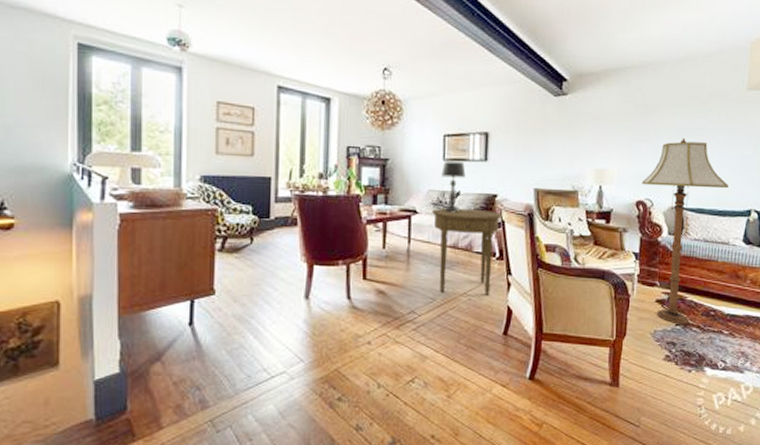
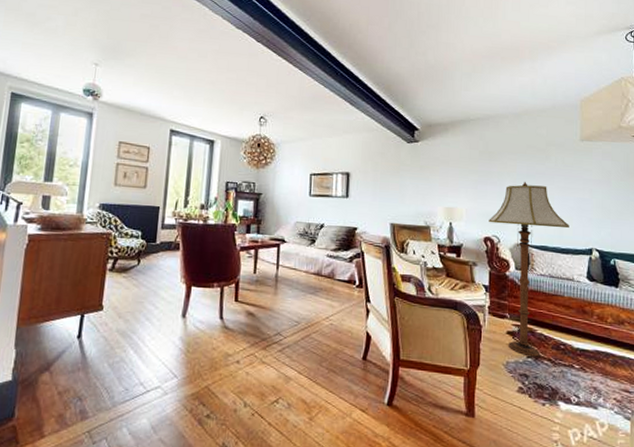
side table: present [432,208,500,295] -> none [299,239,360,321]
table lamp: present [441,161,466,212] -> none [307,197,329,243]

